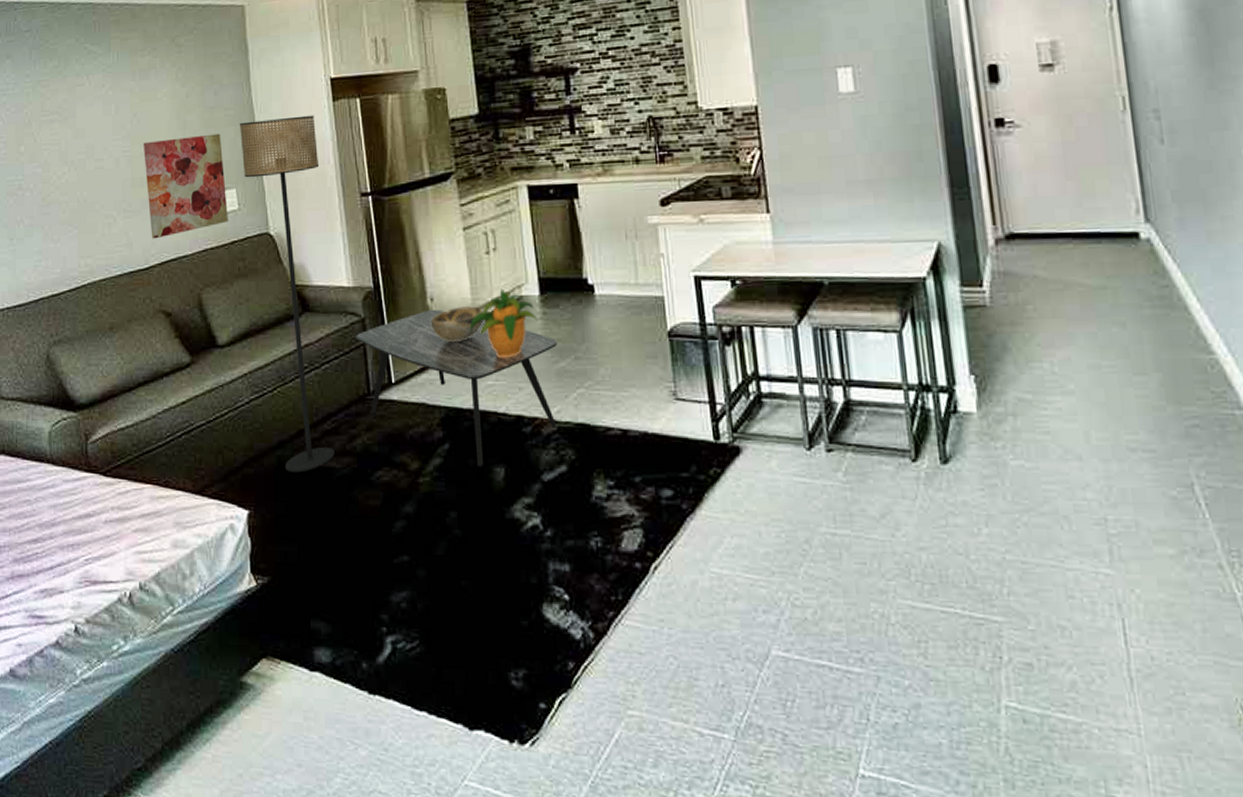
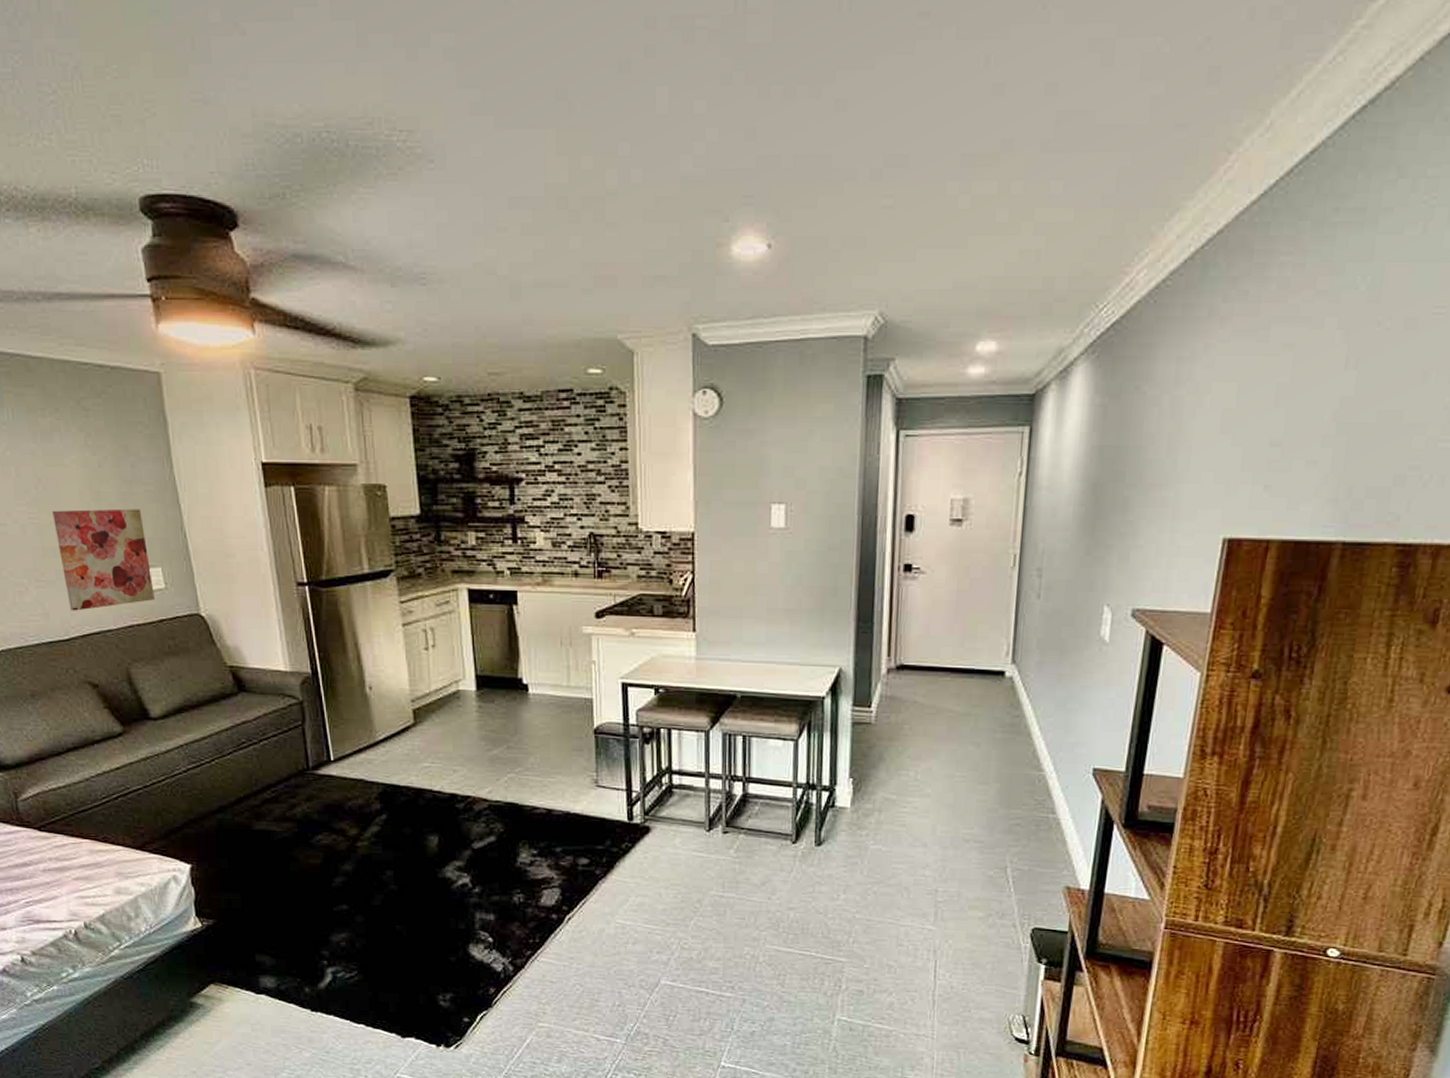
floor lamp: present [239,115,334,473] -> none [161,499,275,834]
coffee table: present [356,309,558,467] -> none [294,697,491,835]
decorative bowl: present [431,306,483,343] -> none [370,696,421,728]
potted plant: present [469,288,539,359] -> none [407,682,474,744]

